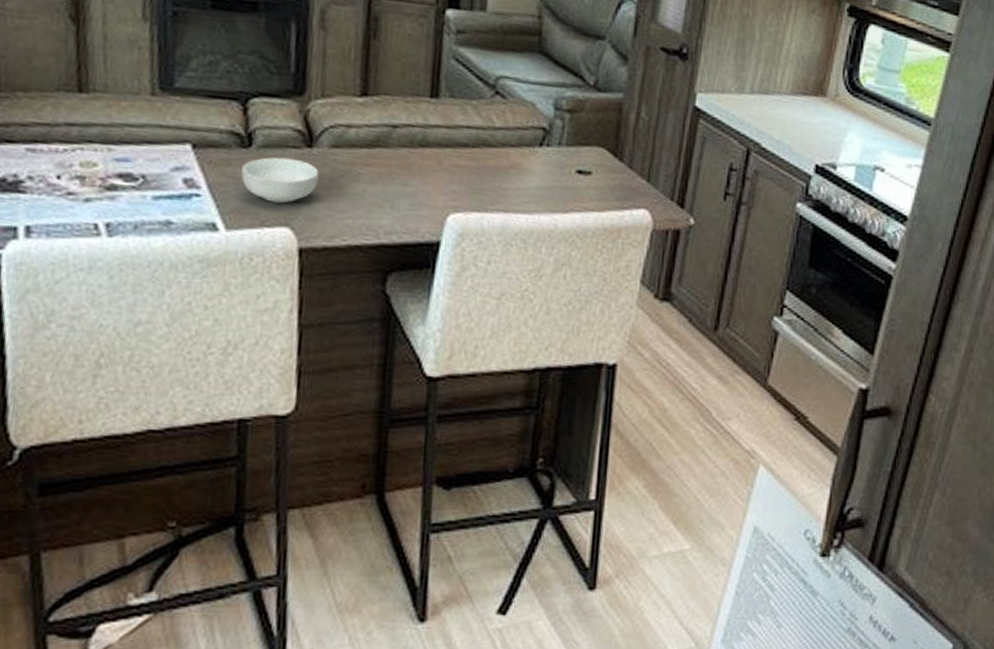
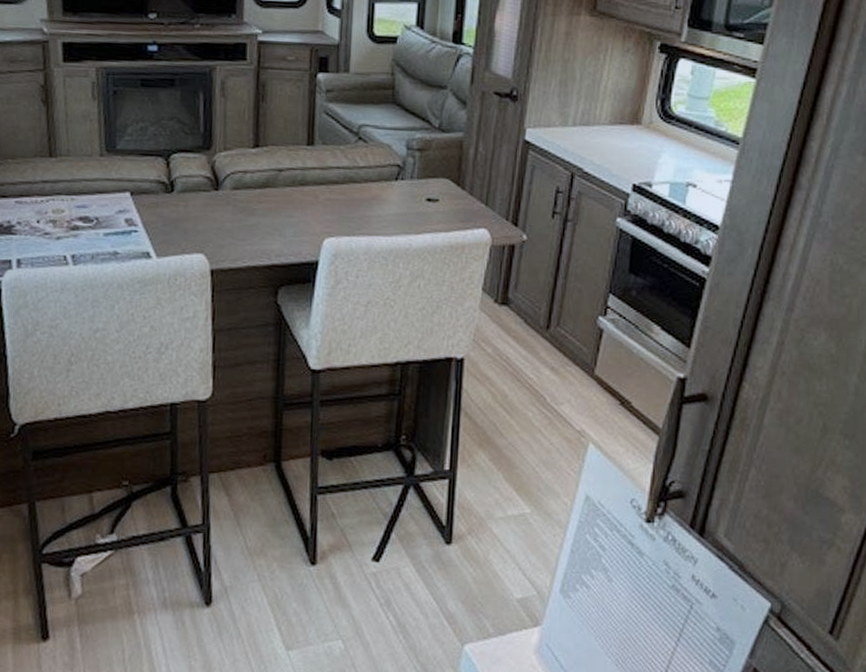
cereal bowl: present [241,157,319,204] -> none [167,199,224,235]

